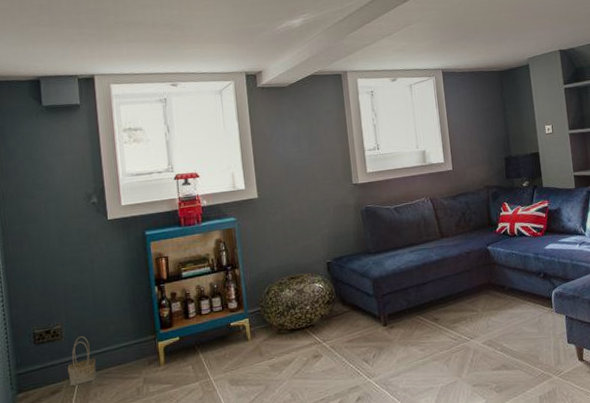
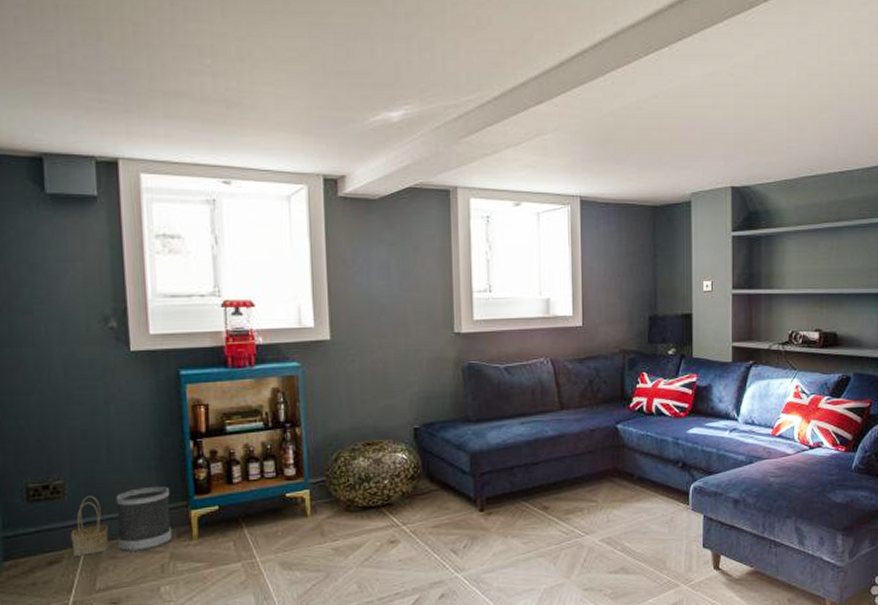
wastebasket: none [101,324,145,380] -> present [116,486,173,552]

